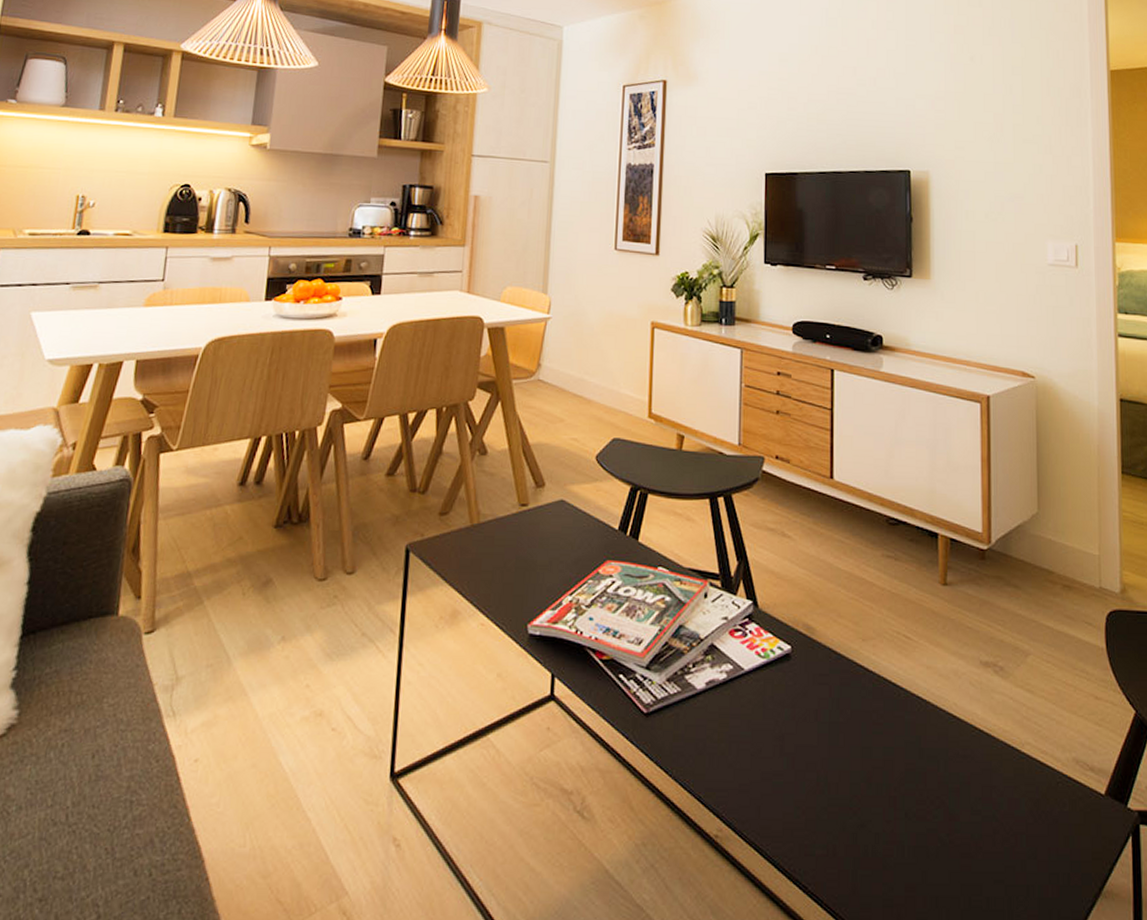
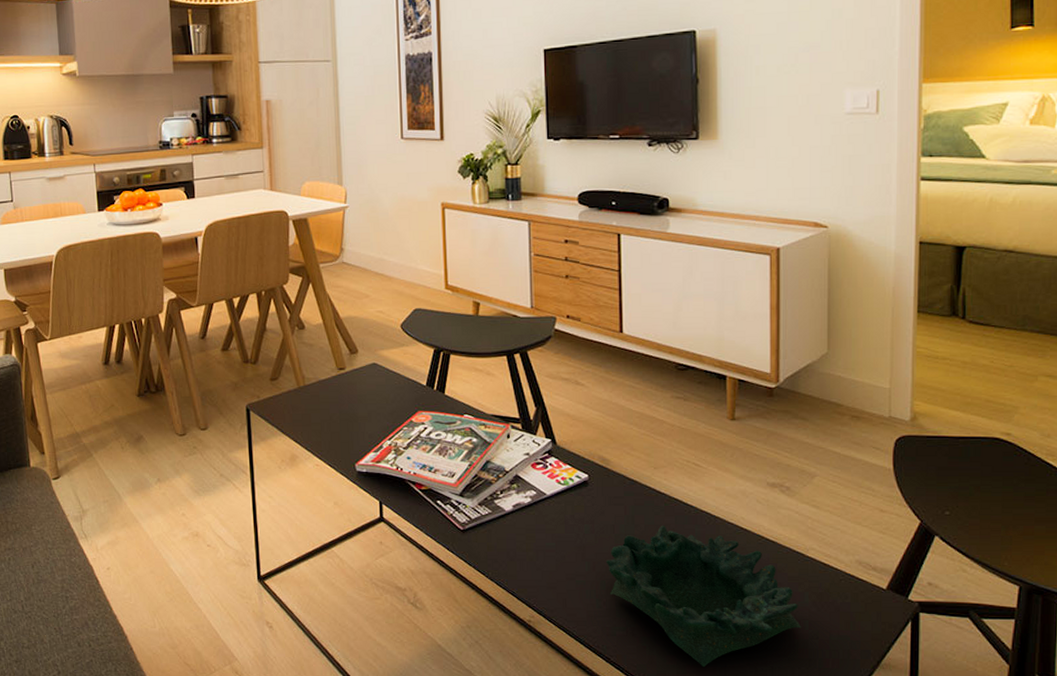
decorative bowl: none [807,710,1019,899] -> present [606,525,802,668]

